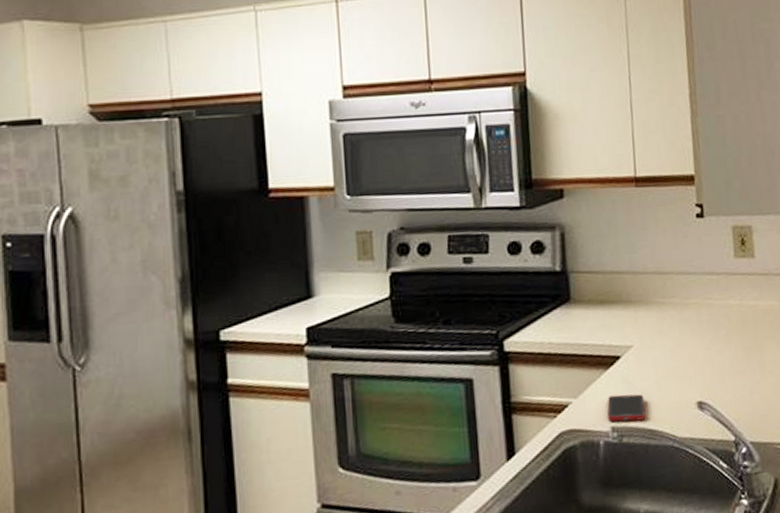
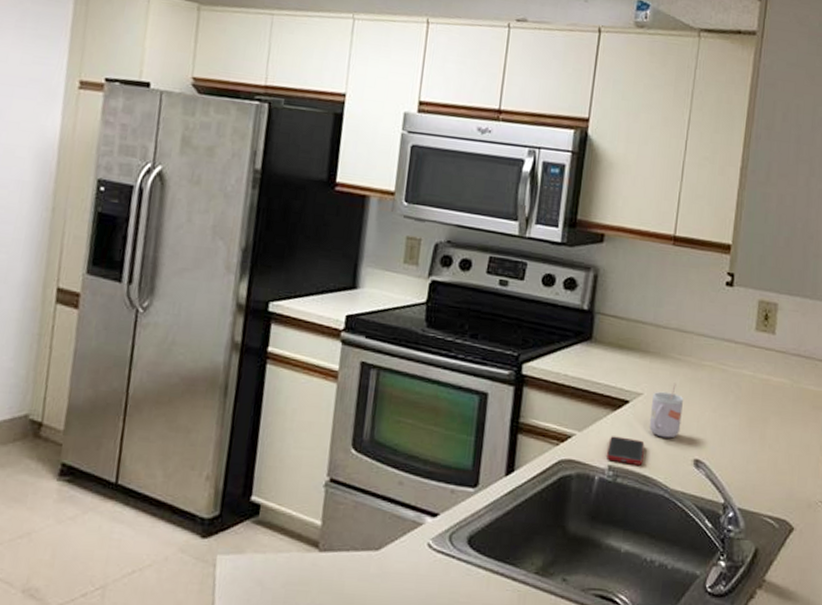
mug: none [643,328,678,387] -> present [649,383,683,439]

